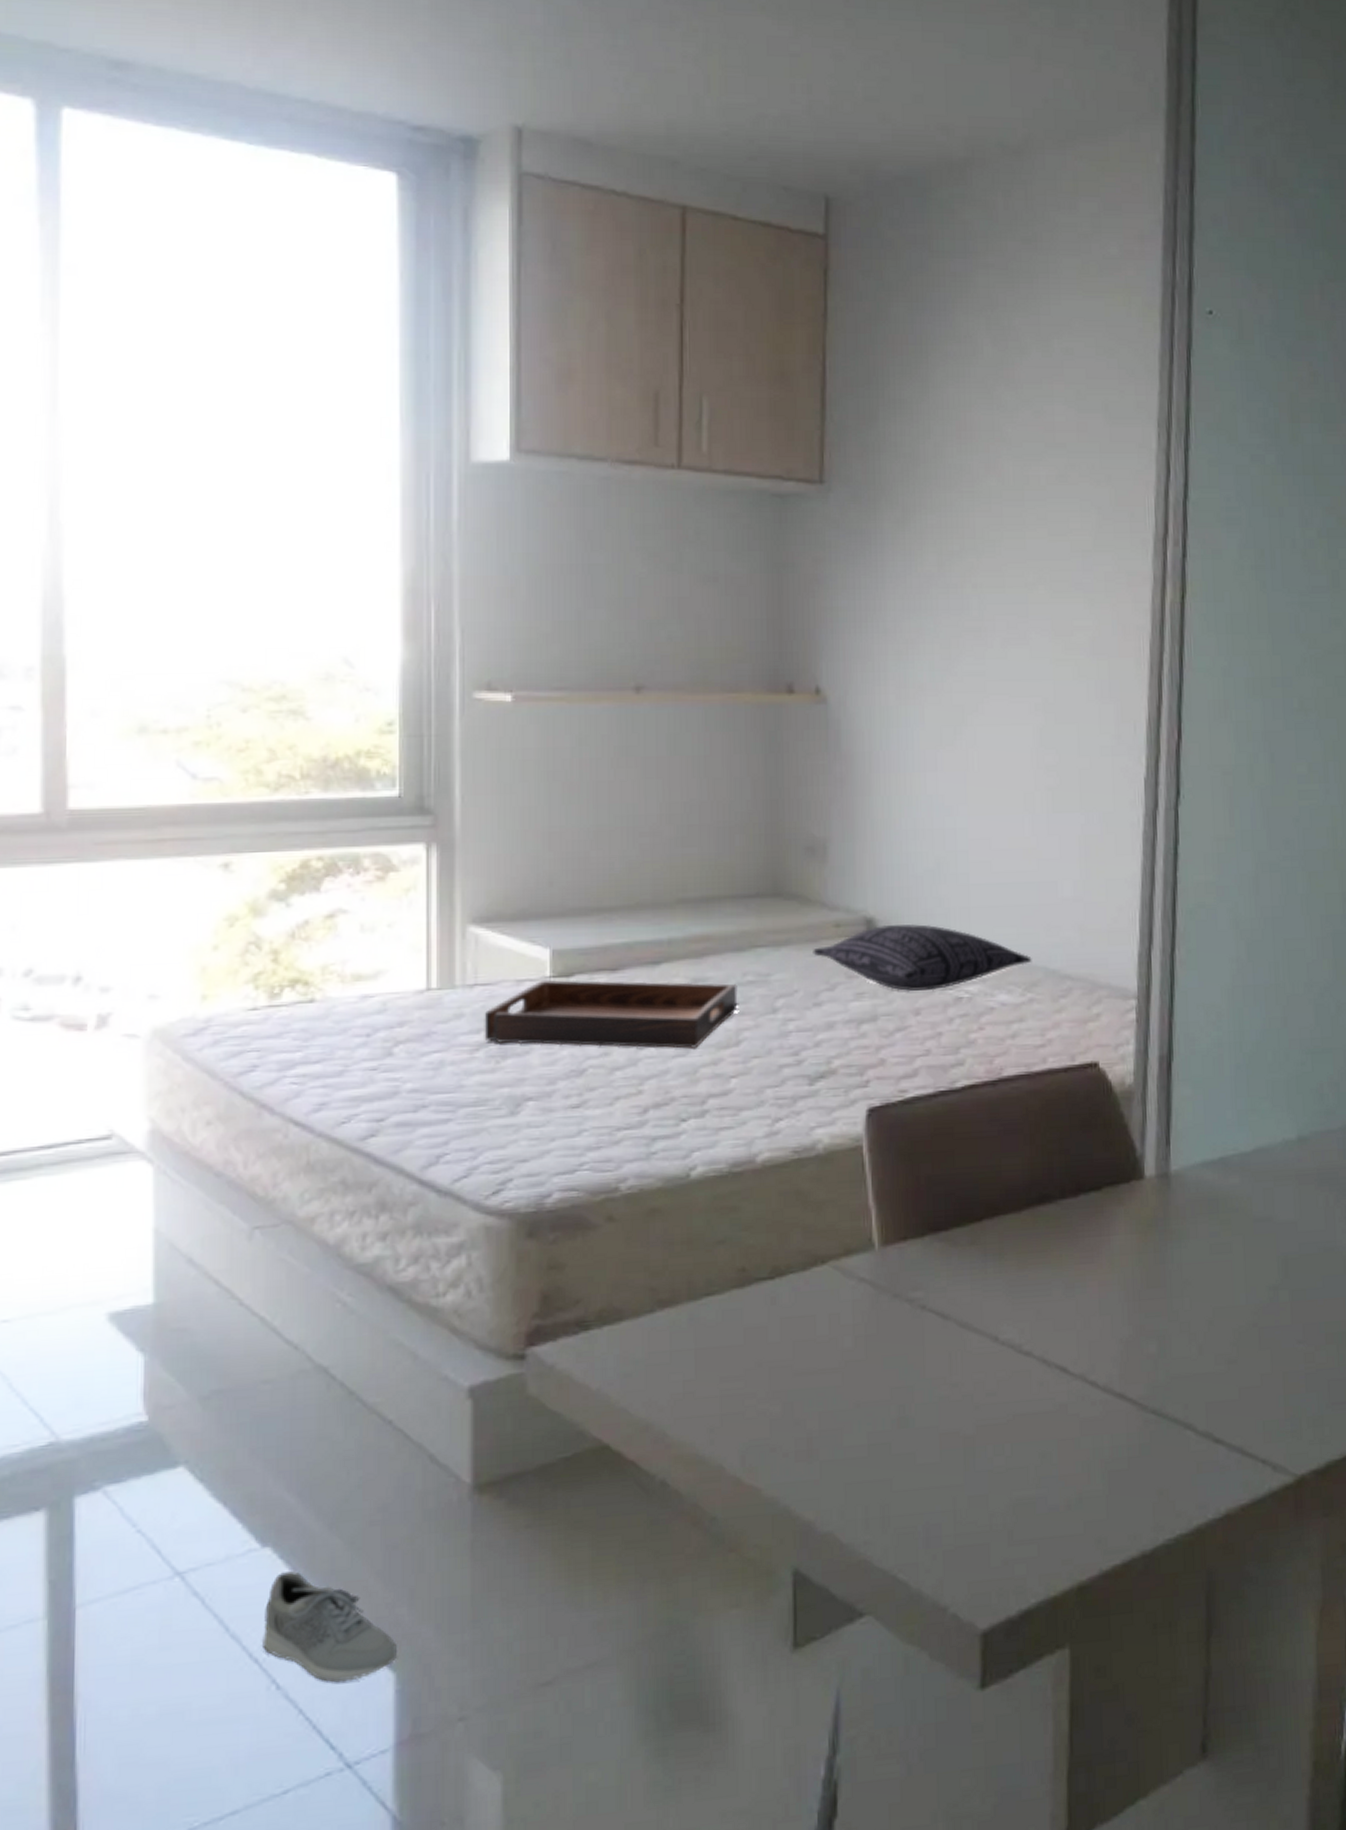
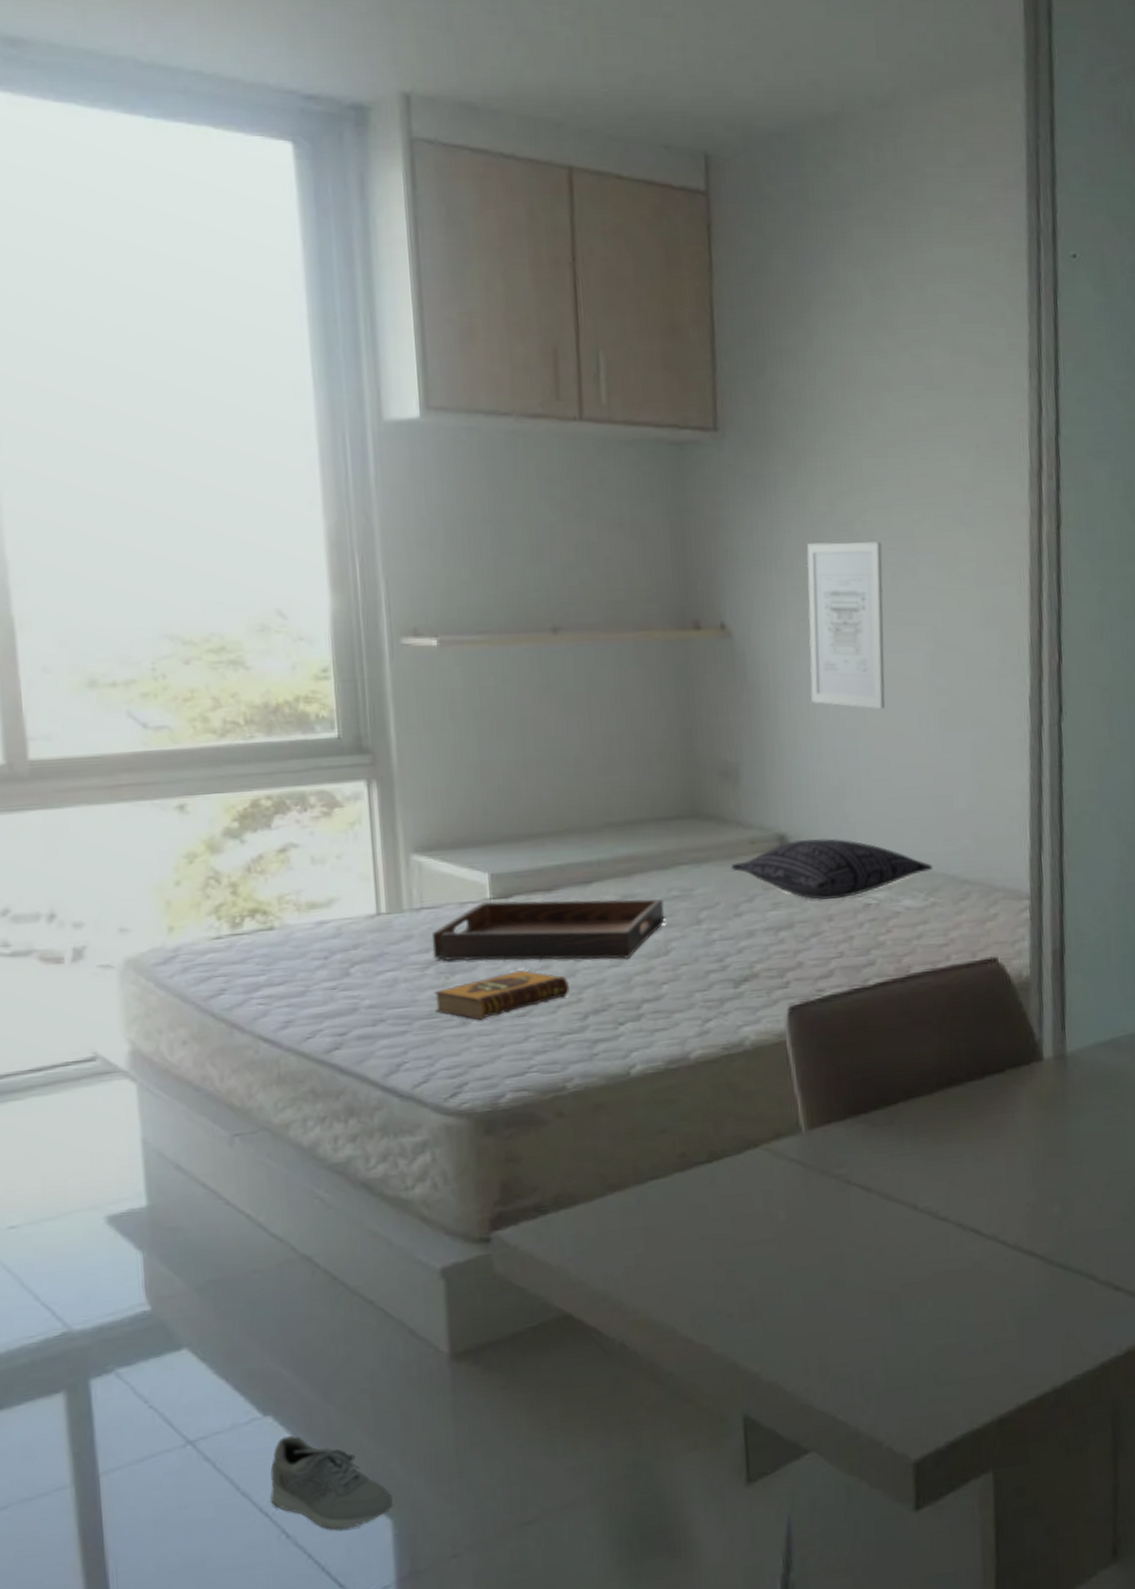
hardback book: none [482,1057,629,1111] -> present [434,970,569,1021]
wall art: none [909,604,993,786] -> present [806,541,886,710]

